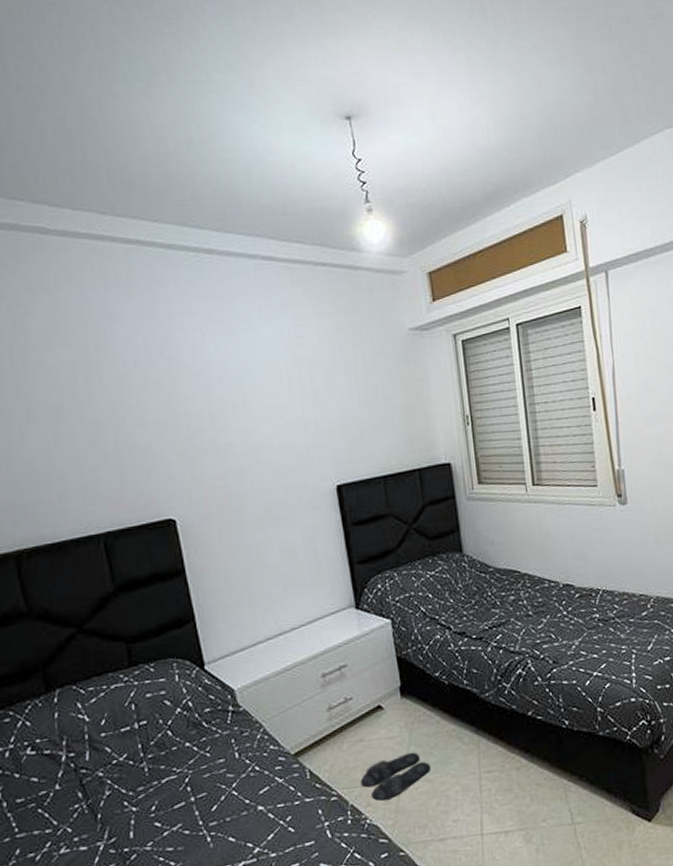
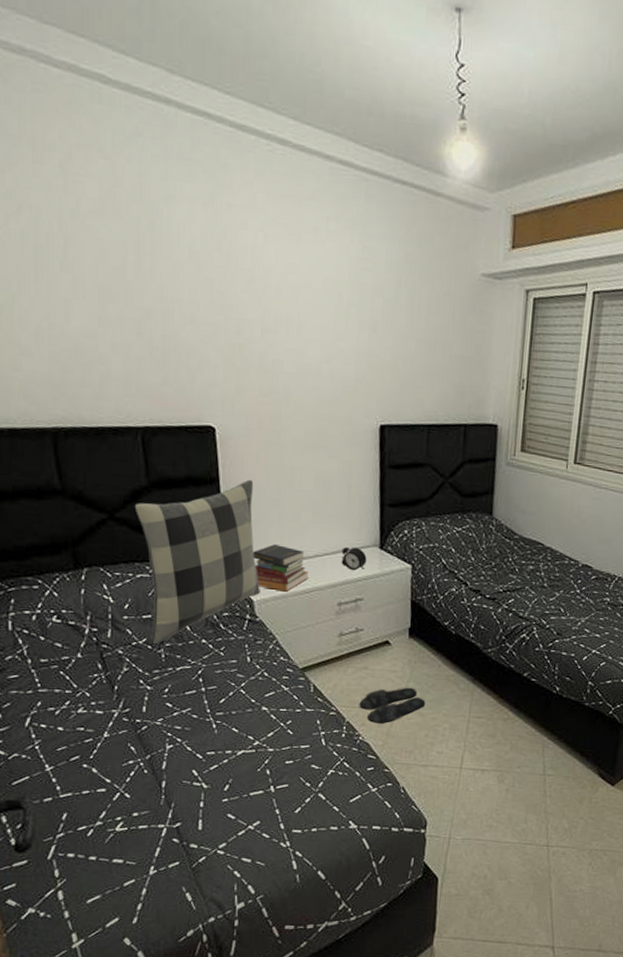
pillow: none [102,564,240,759] -> present [134,479,260,645]
books: none [227,625,289,674] -> present [253,544,309,592]
alarm clock: none [317,612,345,638] -> present [341,547,367,571]

